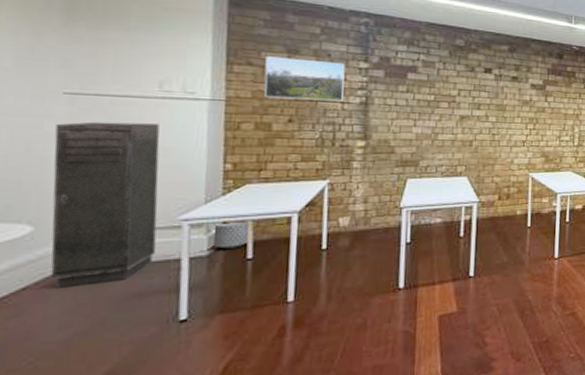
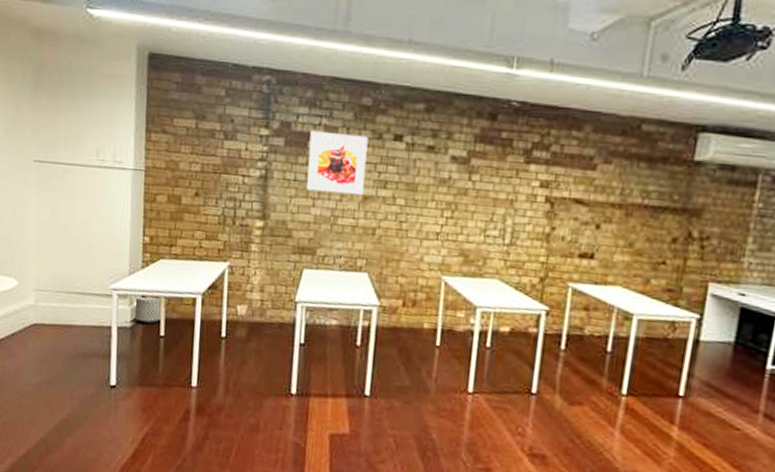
storage cabinet: present [50,121,160,288] -> none [28,188,97,340]
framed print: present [264,56,345,102] -> none [176,123,247,175]
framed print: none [407,64,463,116] -> present [307,130,368,196]

